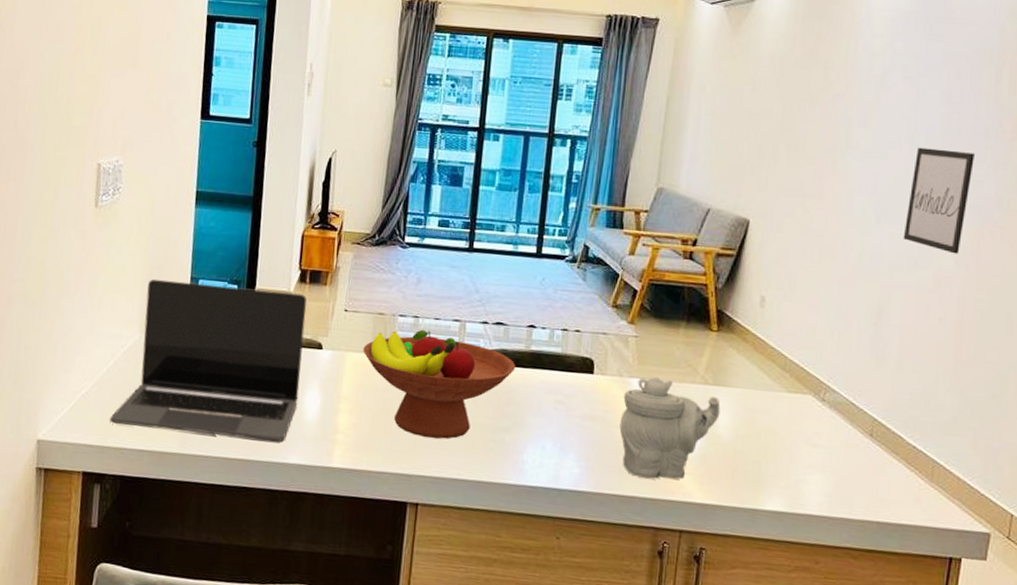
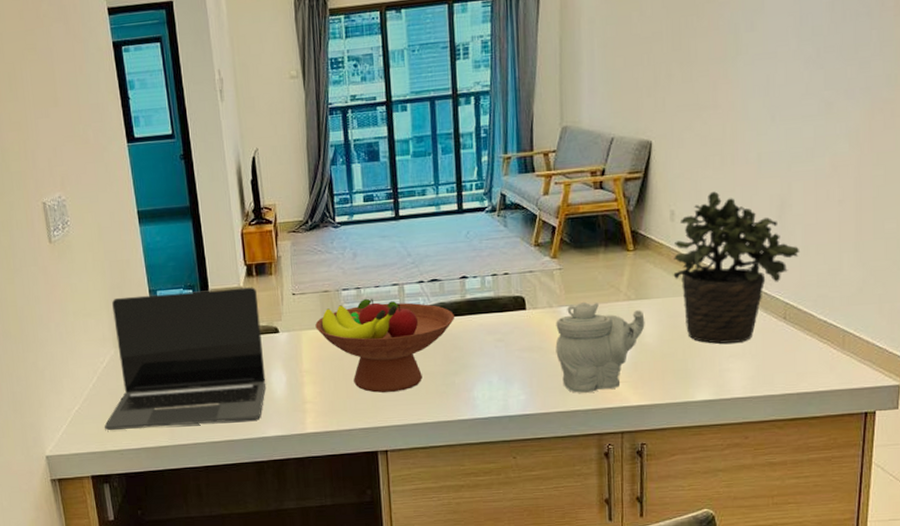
potted plant: none [756,284,894,454] -> present [673,191,800,344]
wall art: present [903,147,975,254] -> none [798,36,860,138]

